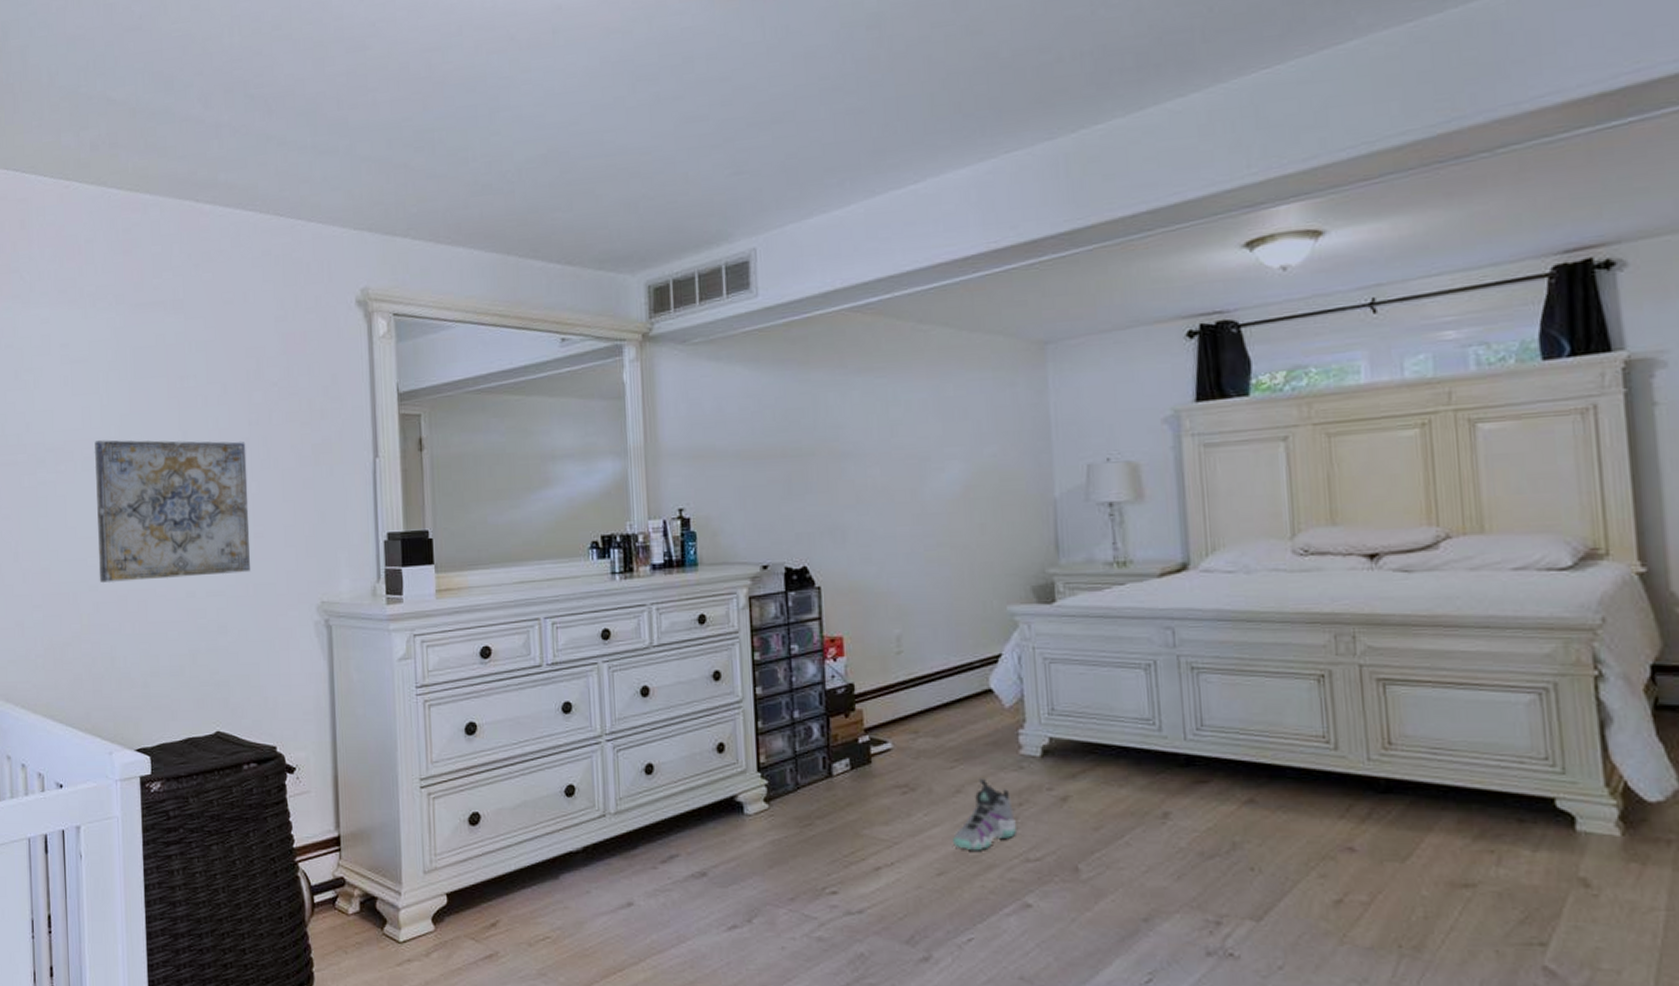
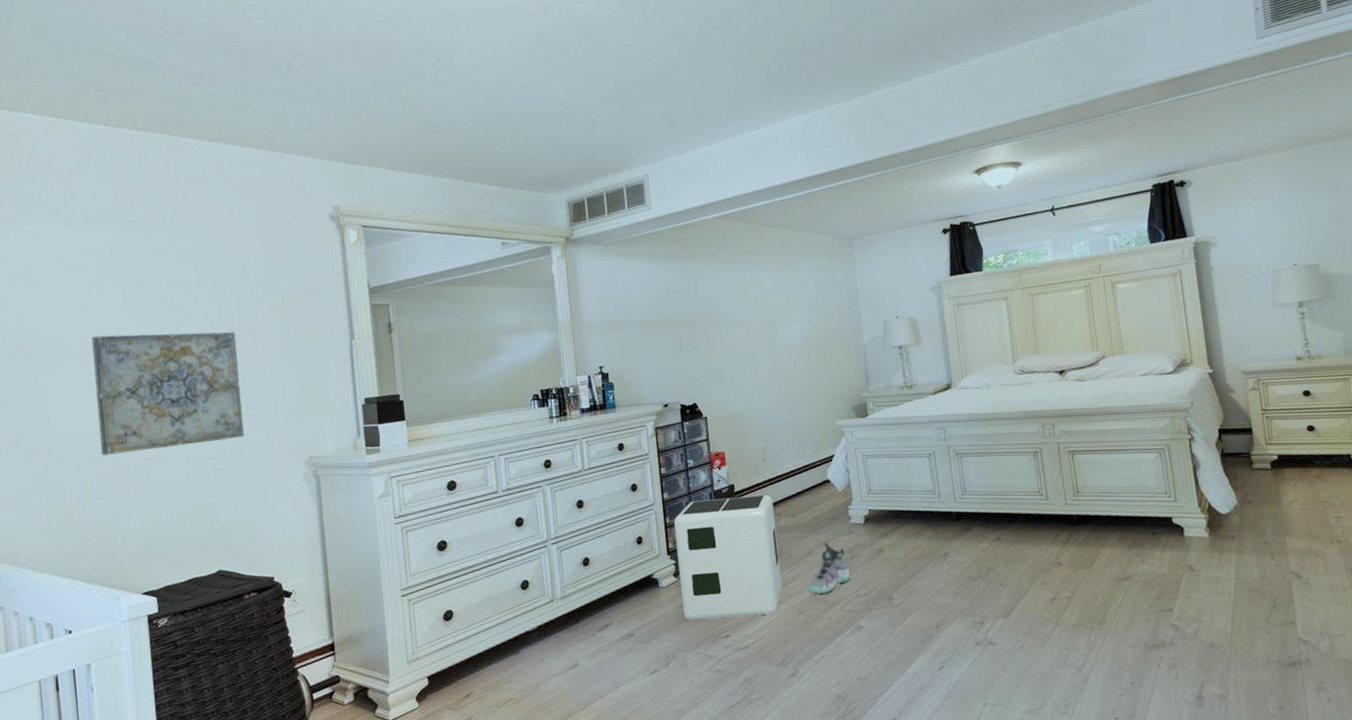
air purifier: none [769,701,915,870] -> present [674,494,782,621]

